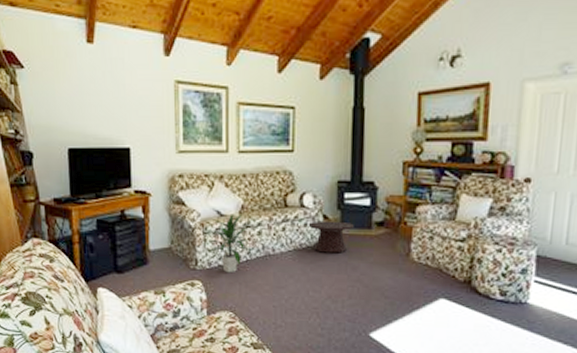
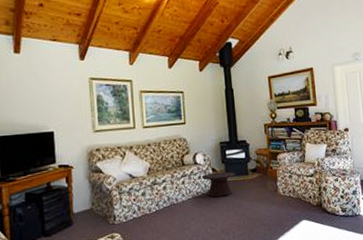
indoor plant: present [207,213,249,273] -> none [123,174,157,224]

